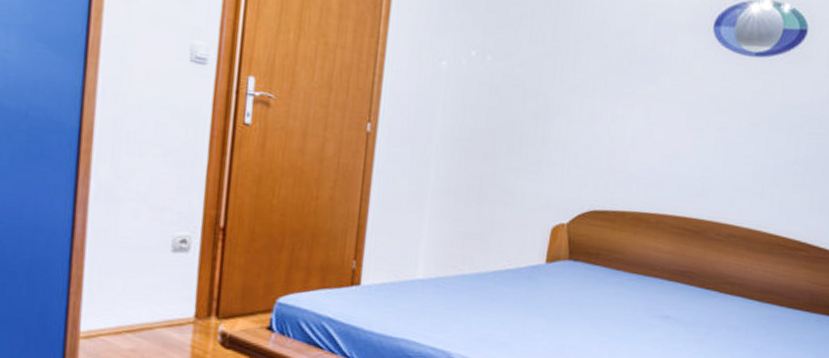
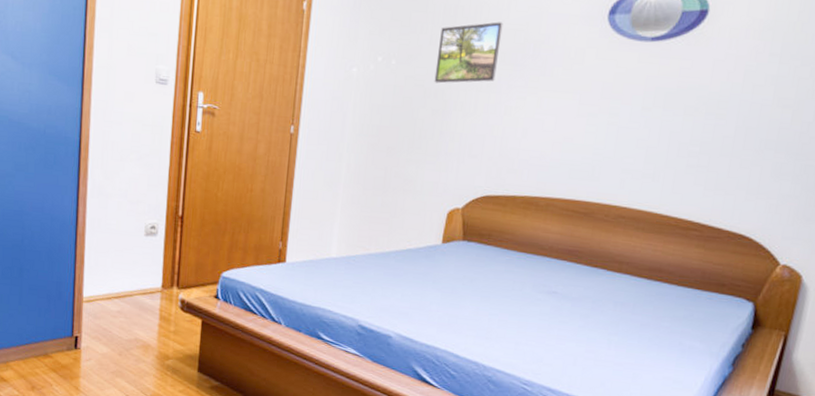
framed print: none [535,23,608,87] -> present [434,22,503,84]

